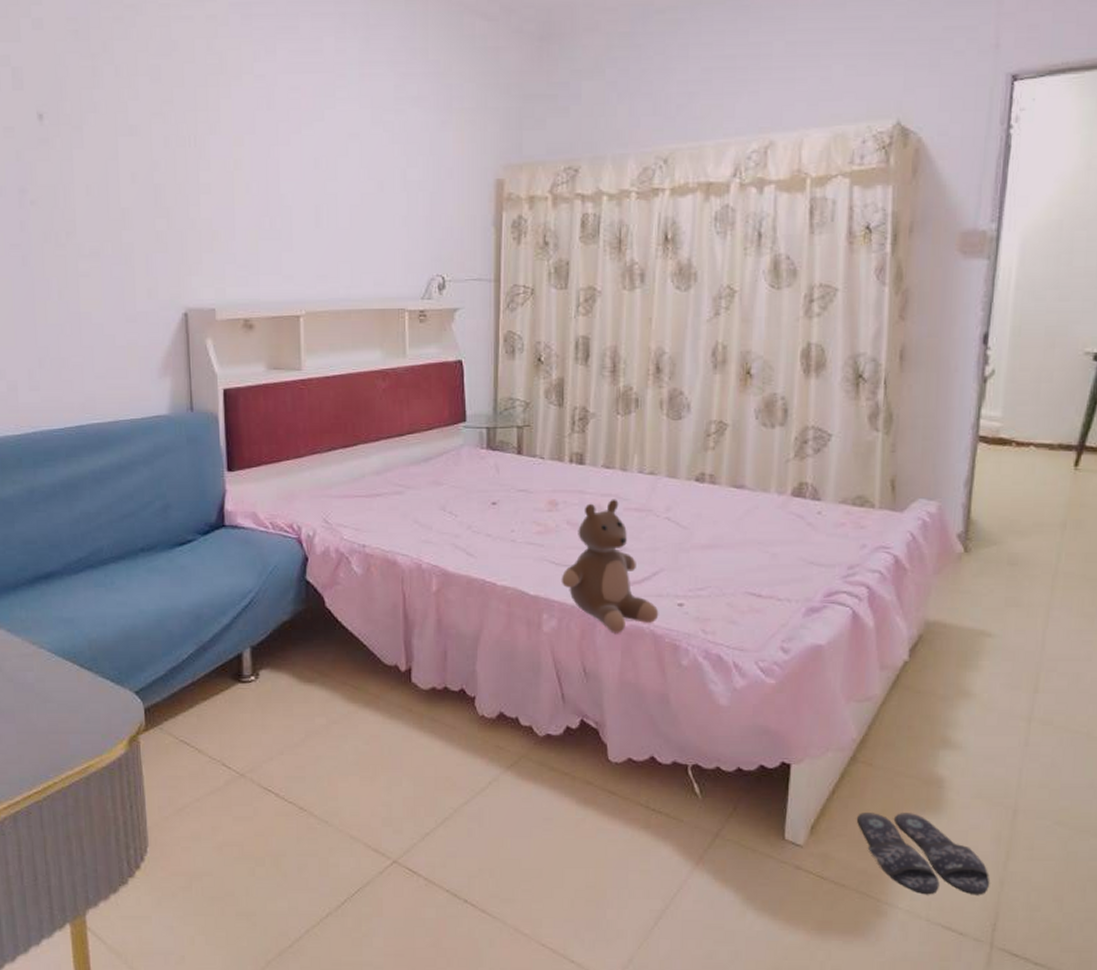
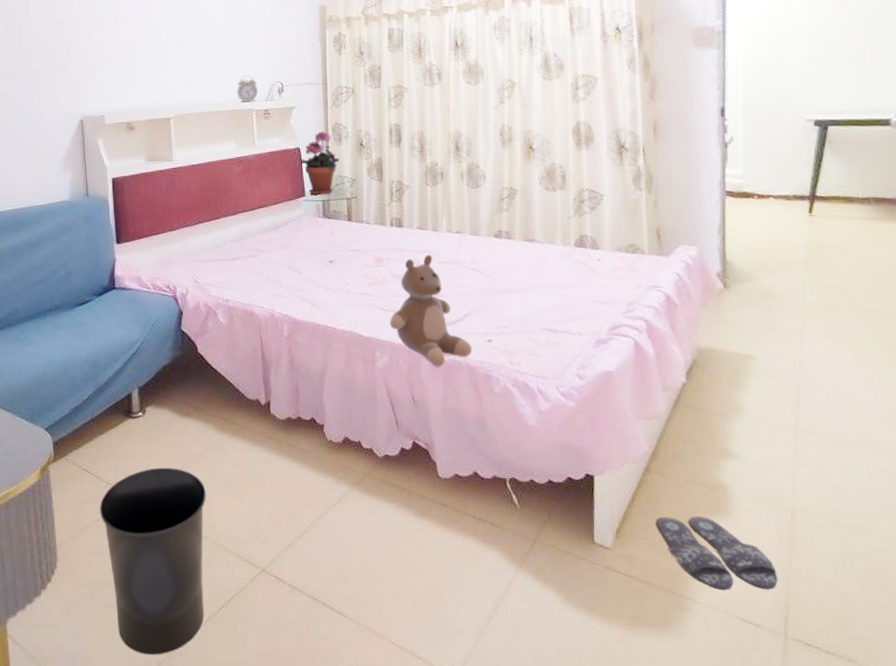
waste bin: none [200,741,330,954] -> present [100,467,206,655]
alarm clock: none [386,265,412,300] -> present [237,75,258,103]
potted plant: none [463,341,511,422] -> present [301,131,339,196]

